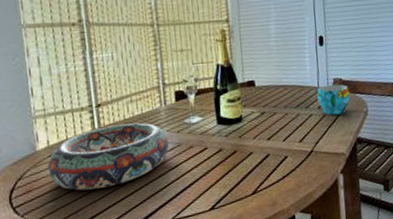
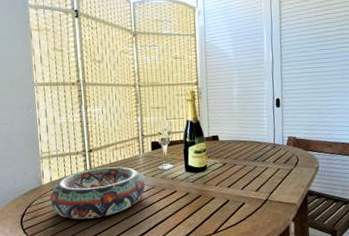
cup: present [317,84,350,115] -> none [273,142,303,169]

